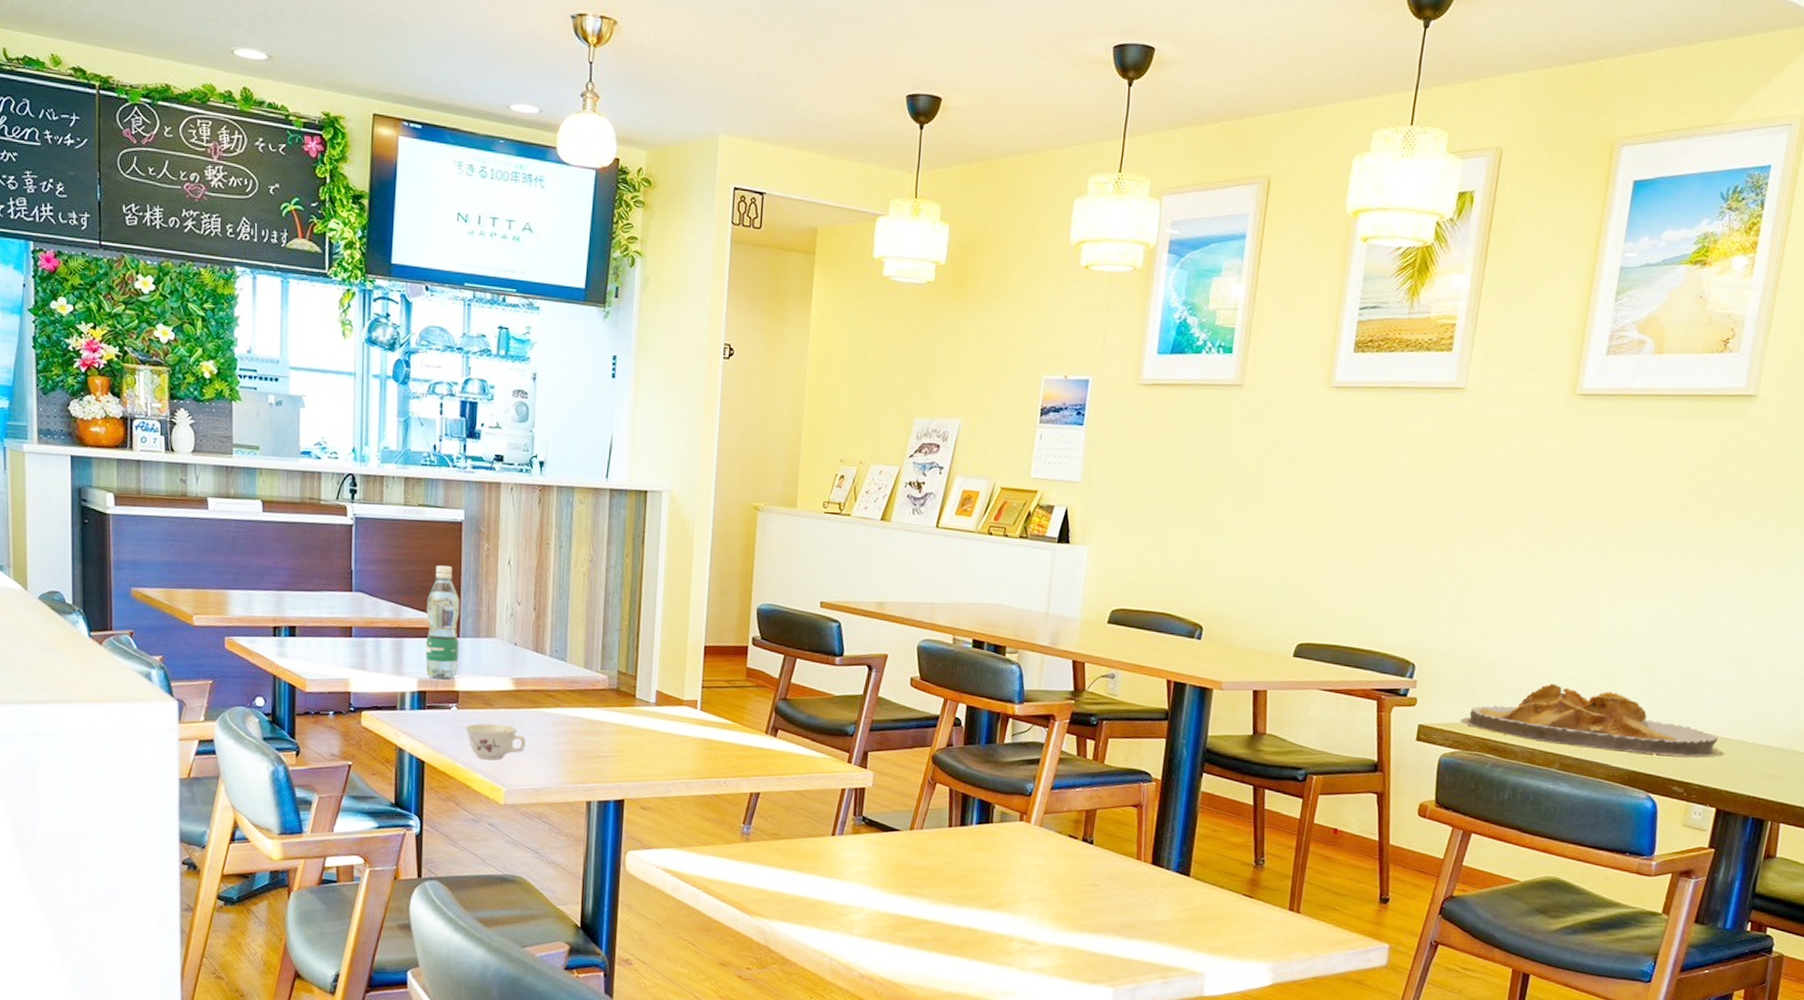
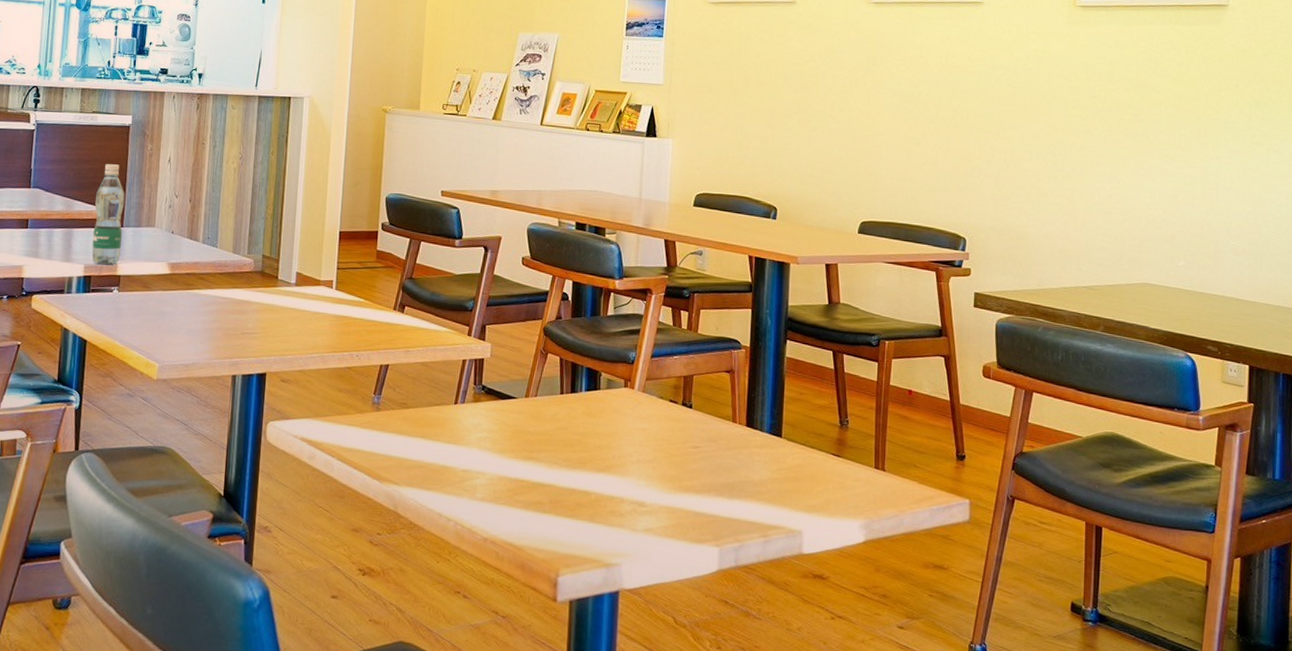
teacup: present [465,723,526,761] -> none [125,304,179,339]
platter: present [1460,683,1725,759] -> none [1010,254,1249,320]

